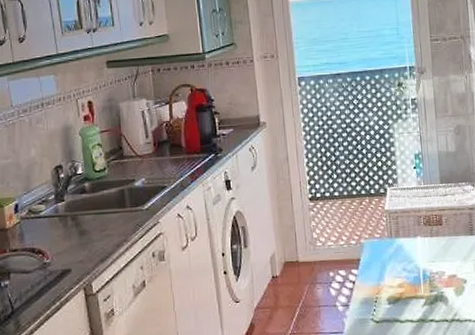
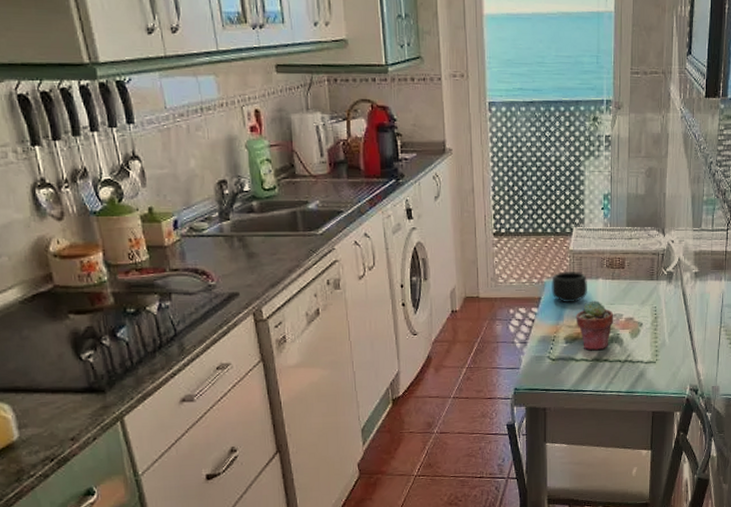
mug: none [369,230,407,263] -> present [552,270,587,302]
potted succulent: none [396,259,437,311] -> present [575,300,614,351]

